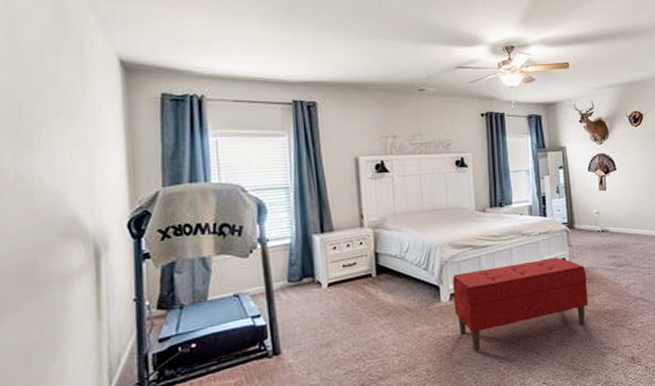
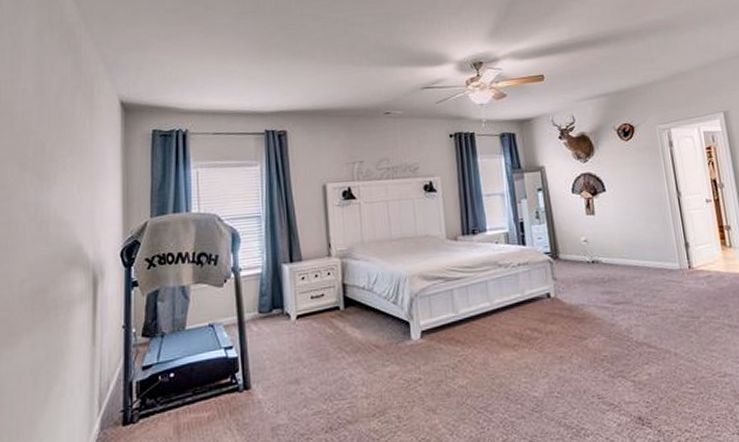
bench: present [452,257,588,352] -> none [423,292,580,399]

